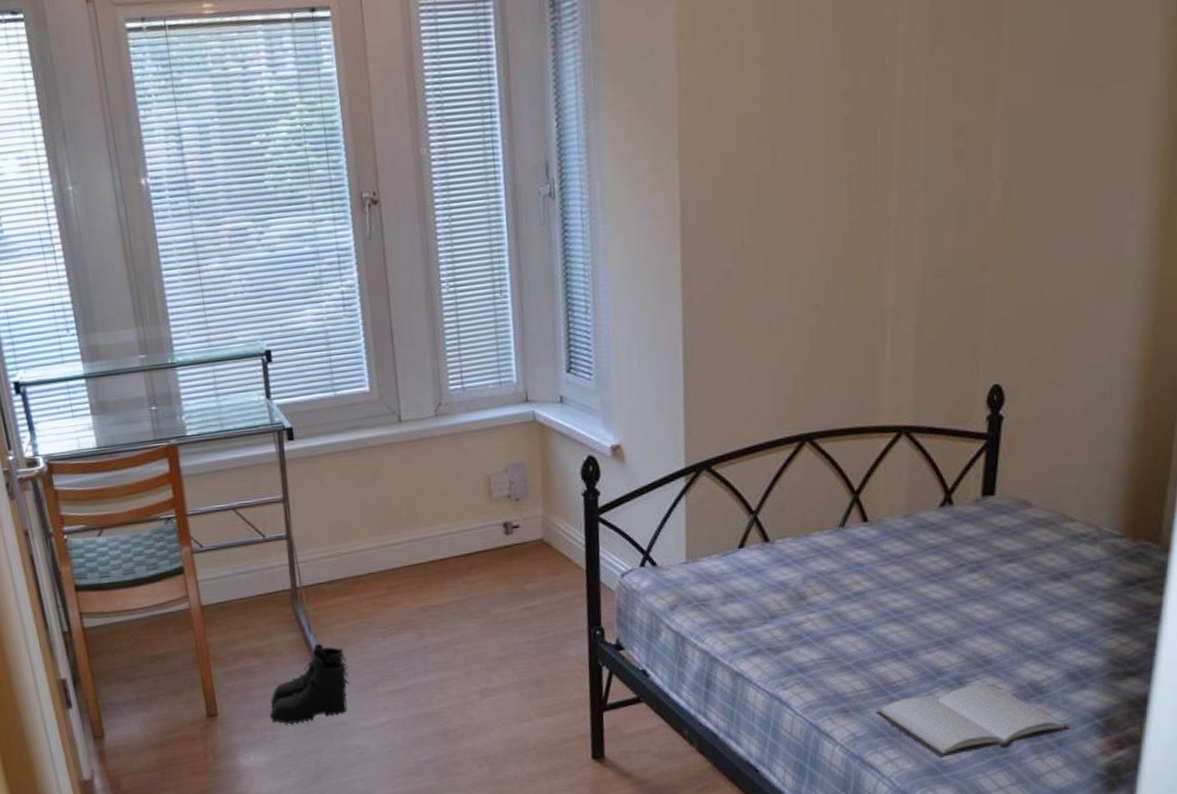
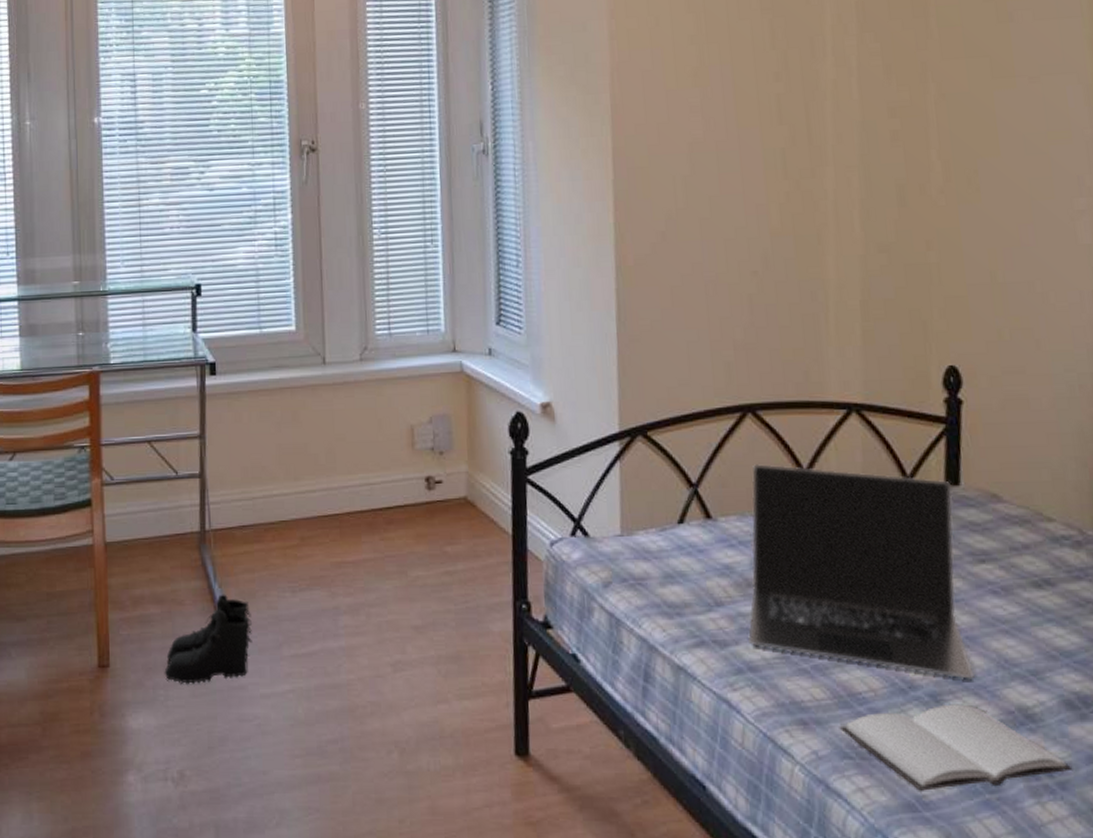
laptop: none [798,487,994,664] -> present [747,463,974,679]

